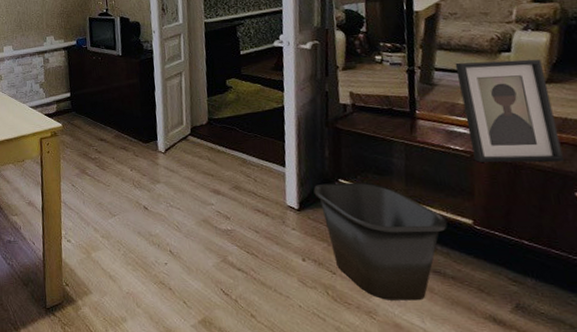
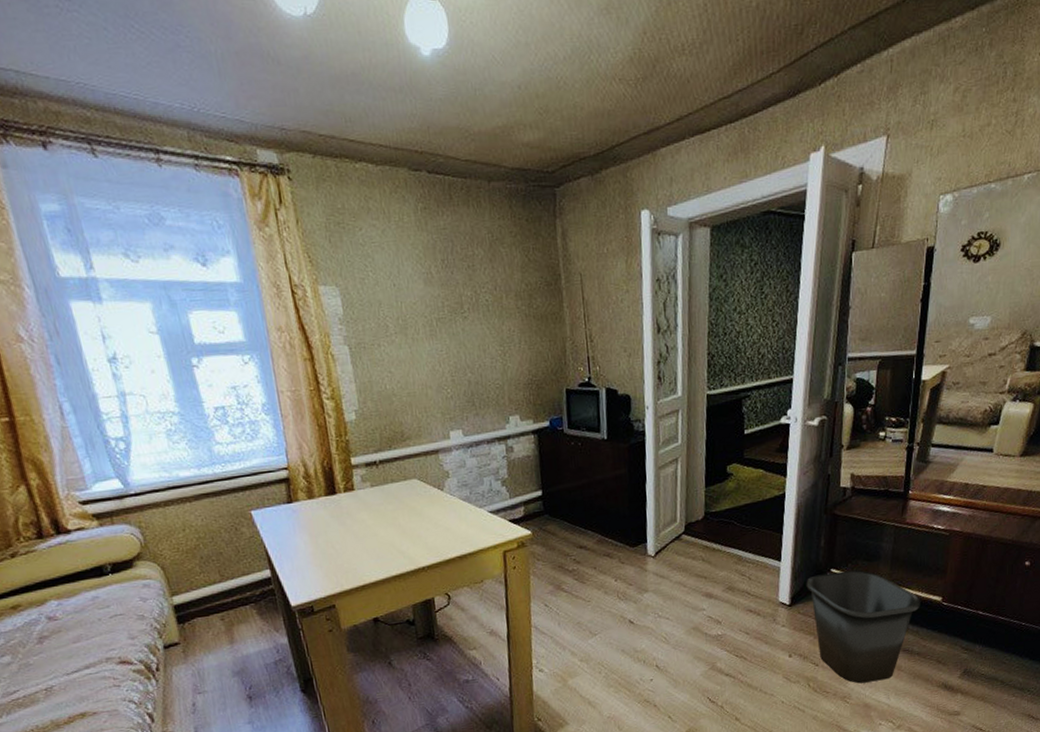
picture frame: present [455,59,564,163] -> none [950,431,1023,540]

